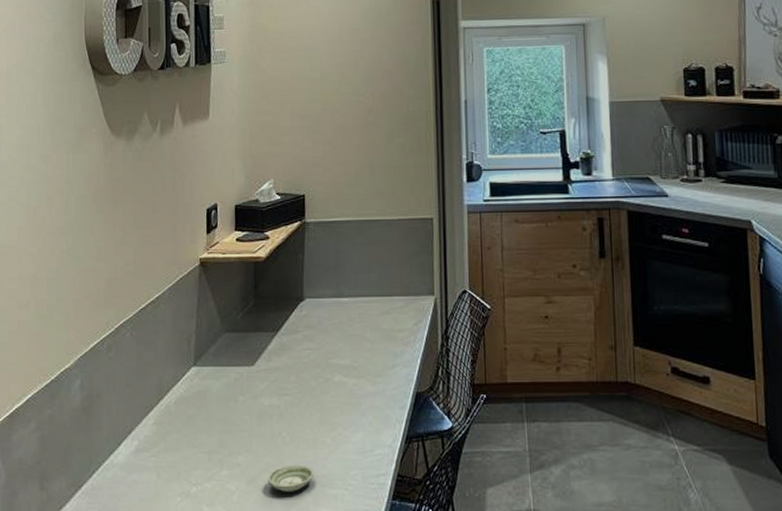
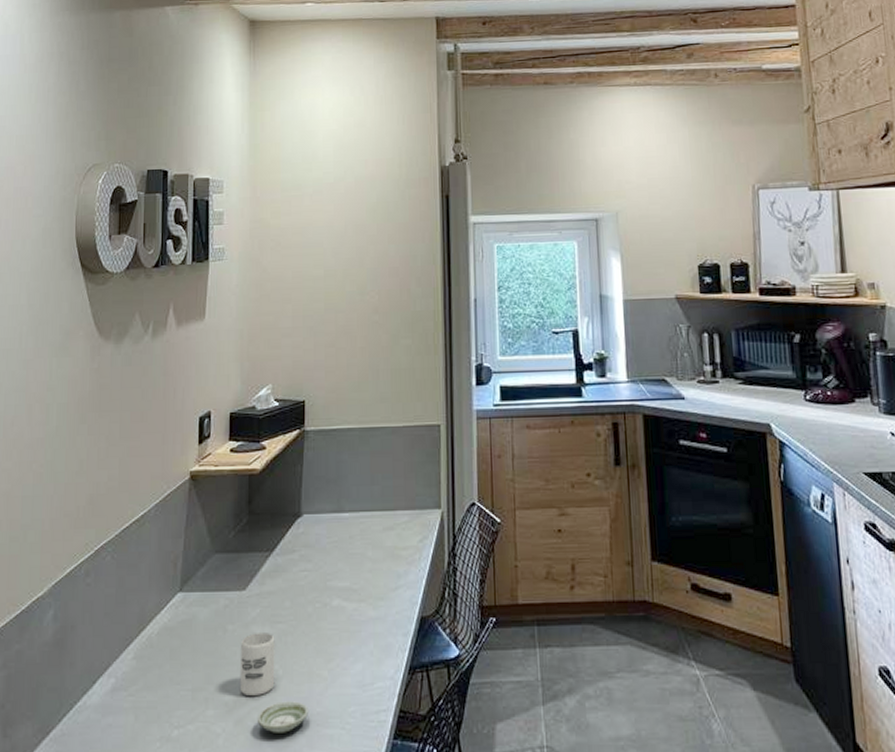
cup: none [250,404,283,460] -> present [240,633,275,697]

